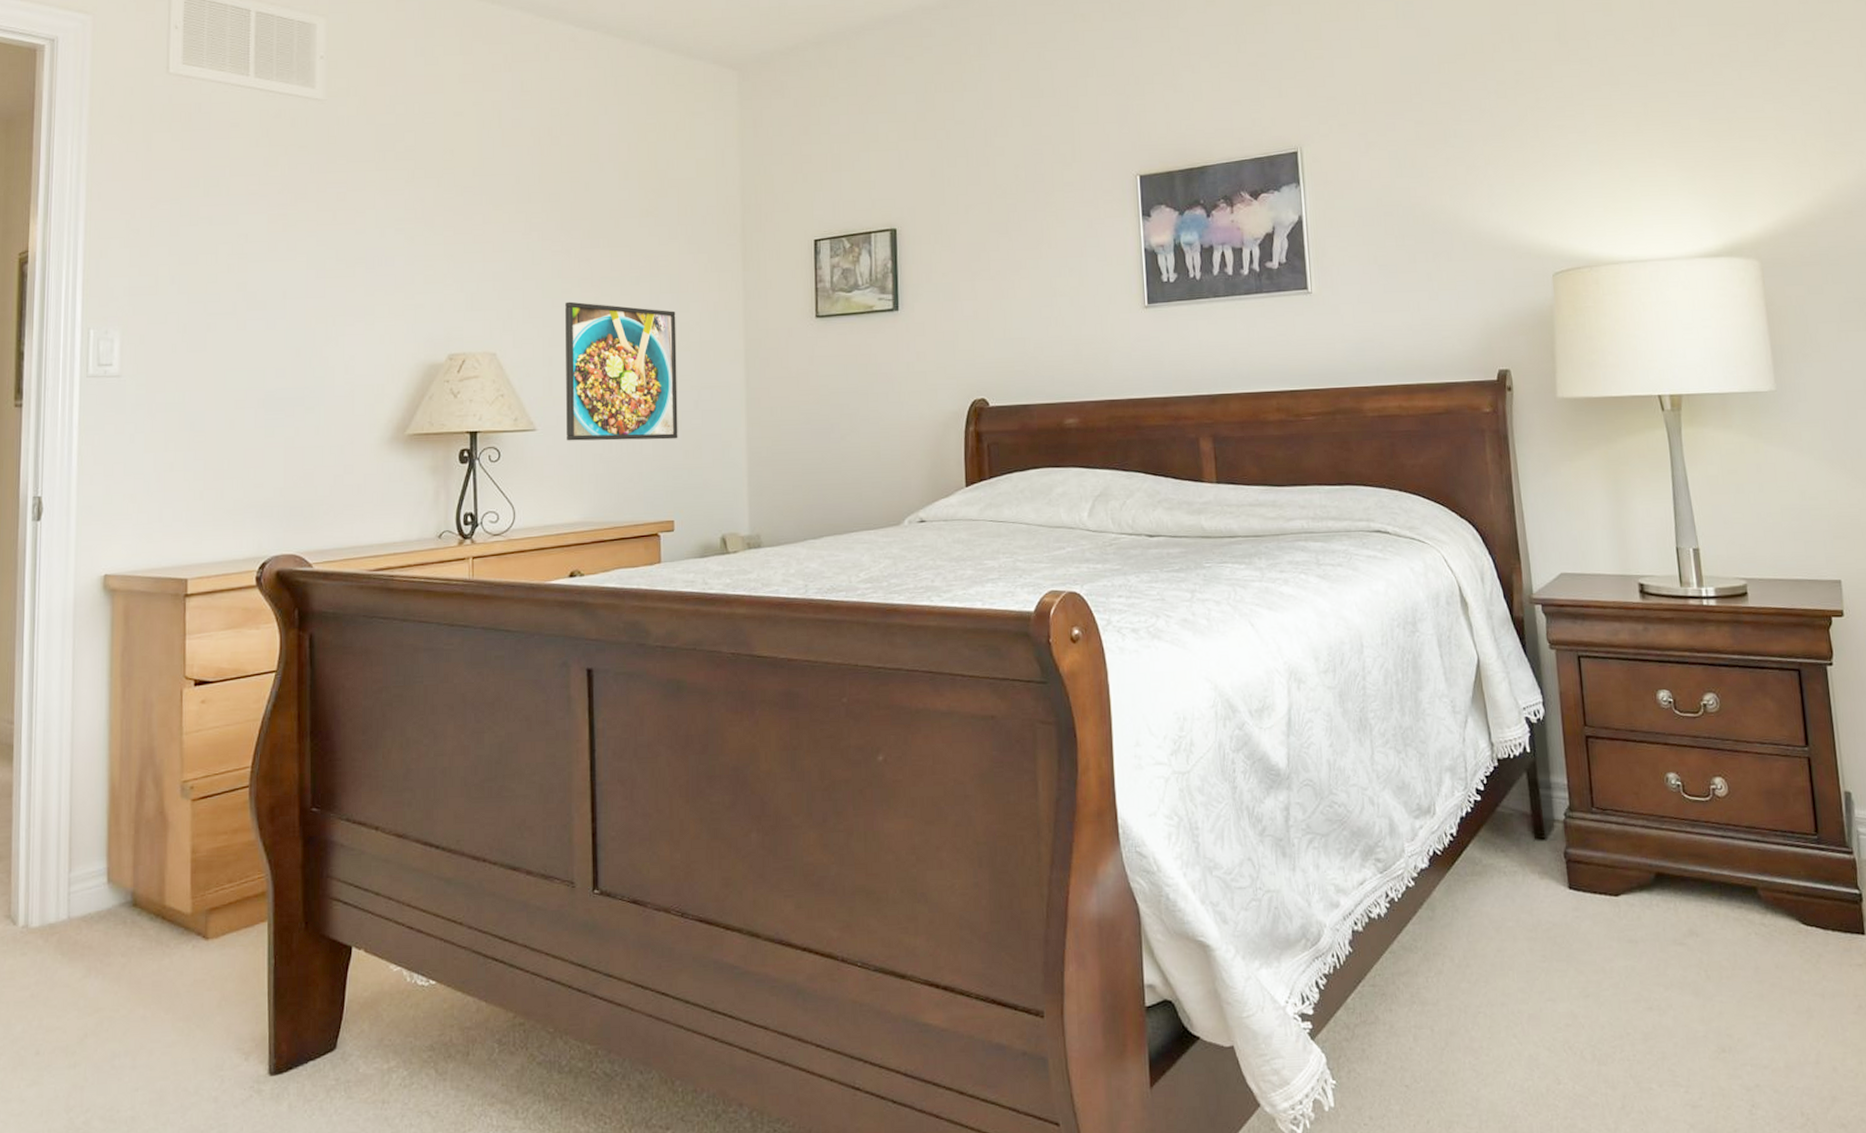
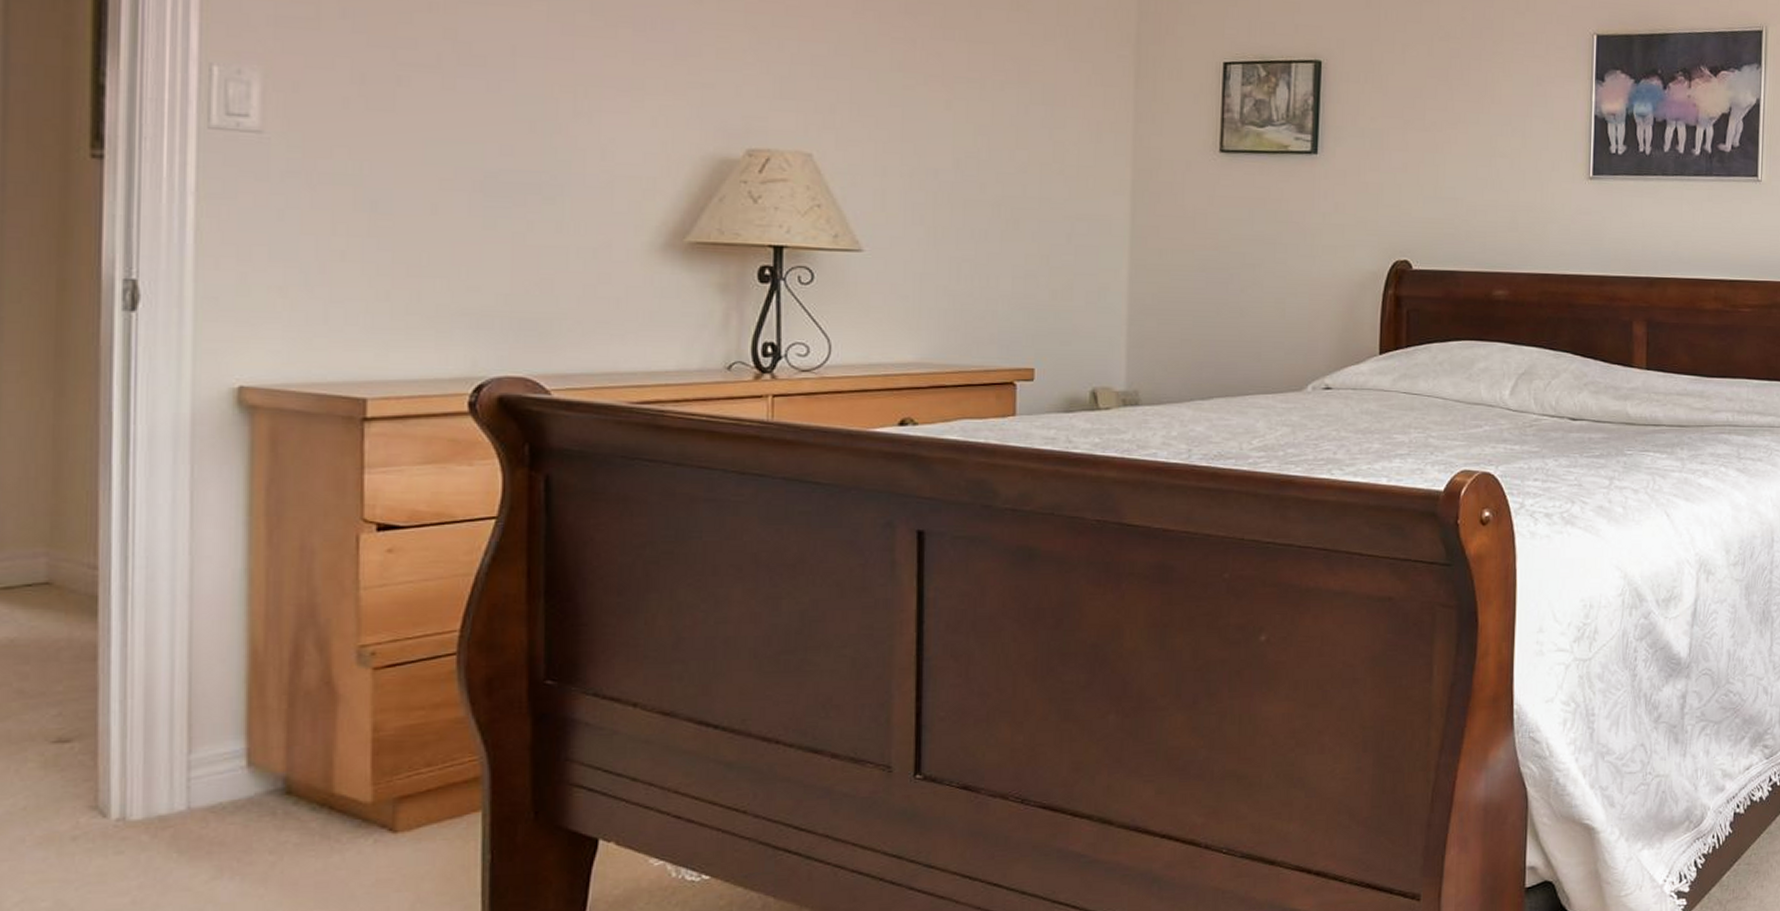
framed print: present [565,301,678,441] -> none [902,101,1049,276]

